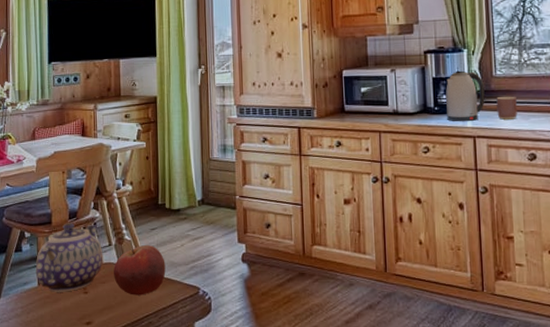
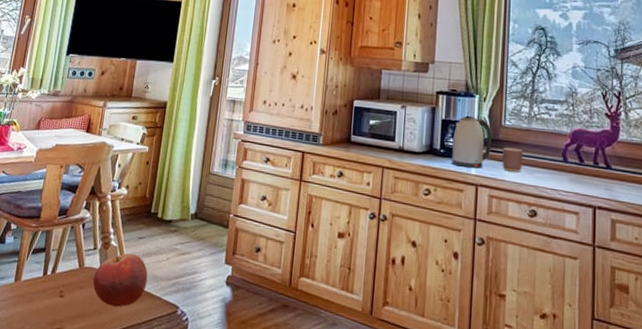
teapot: present [35,223,103,292] -> none [14,219,87,293]

